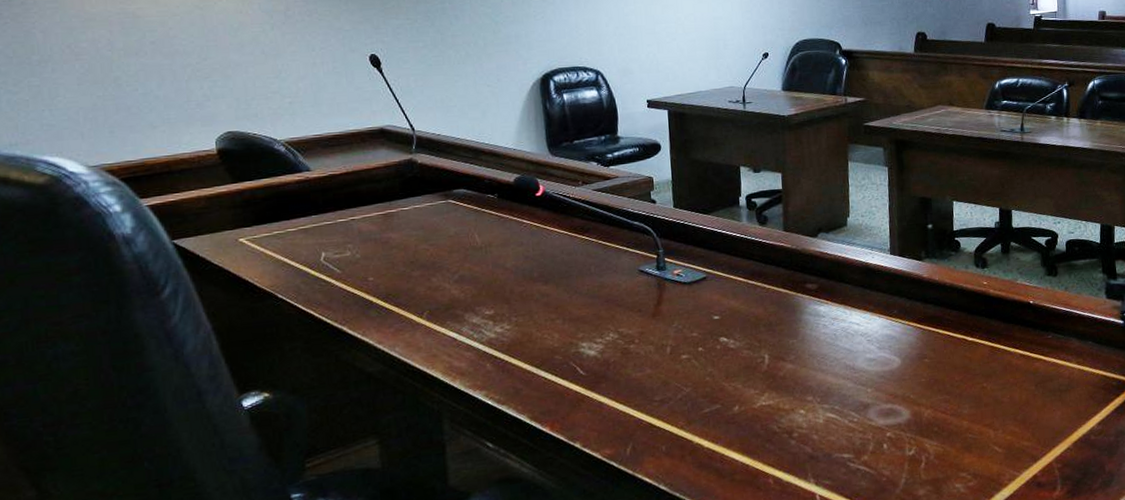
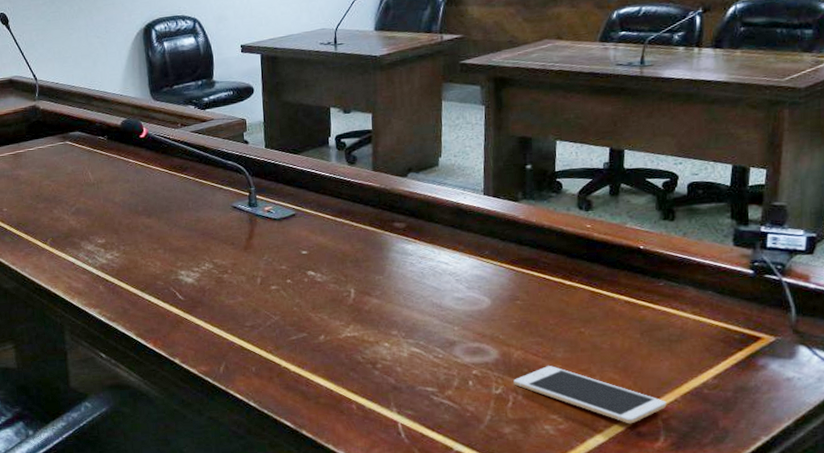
cell phone: none [925,422,1061,476] -> present [513,366,667,424]

